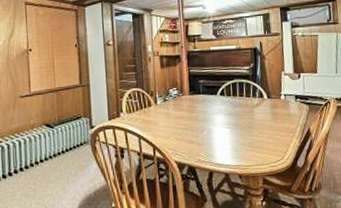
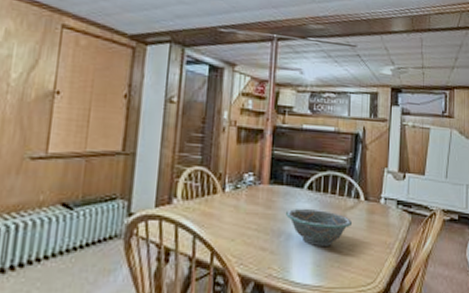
decorative bowl: none [206,109,260,136] -> present [286,208,353,246]

